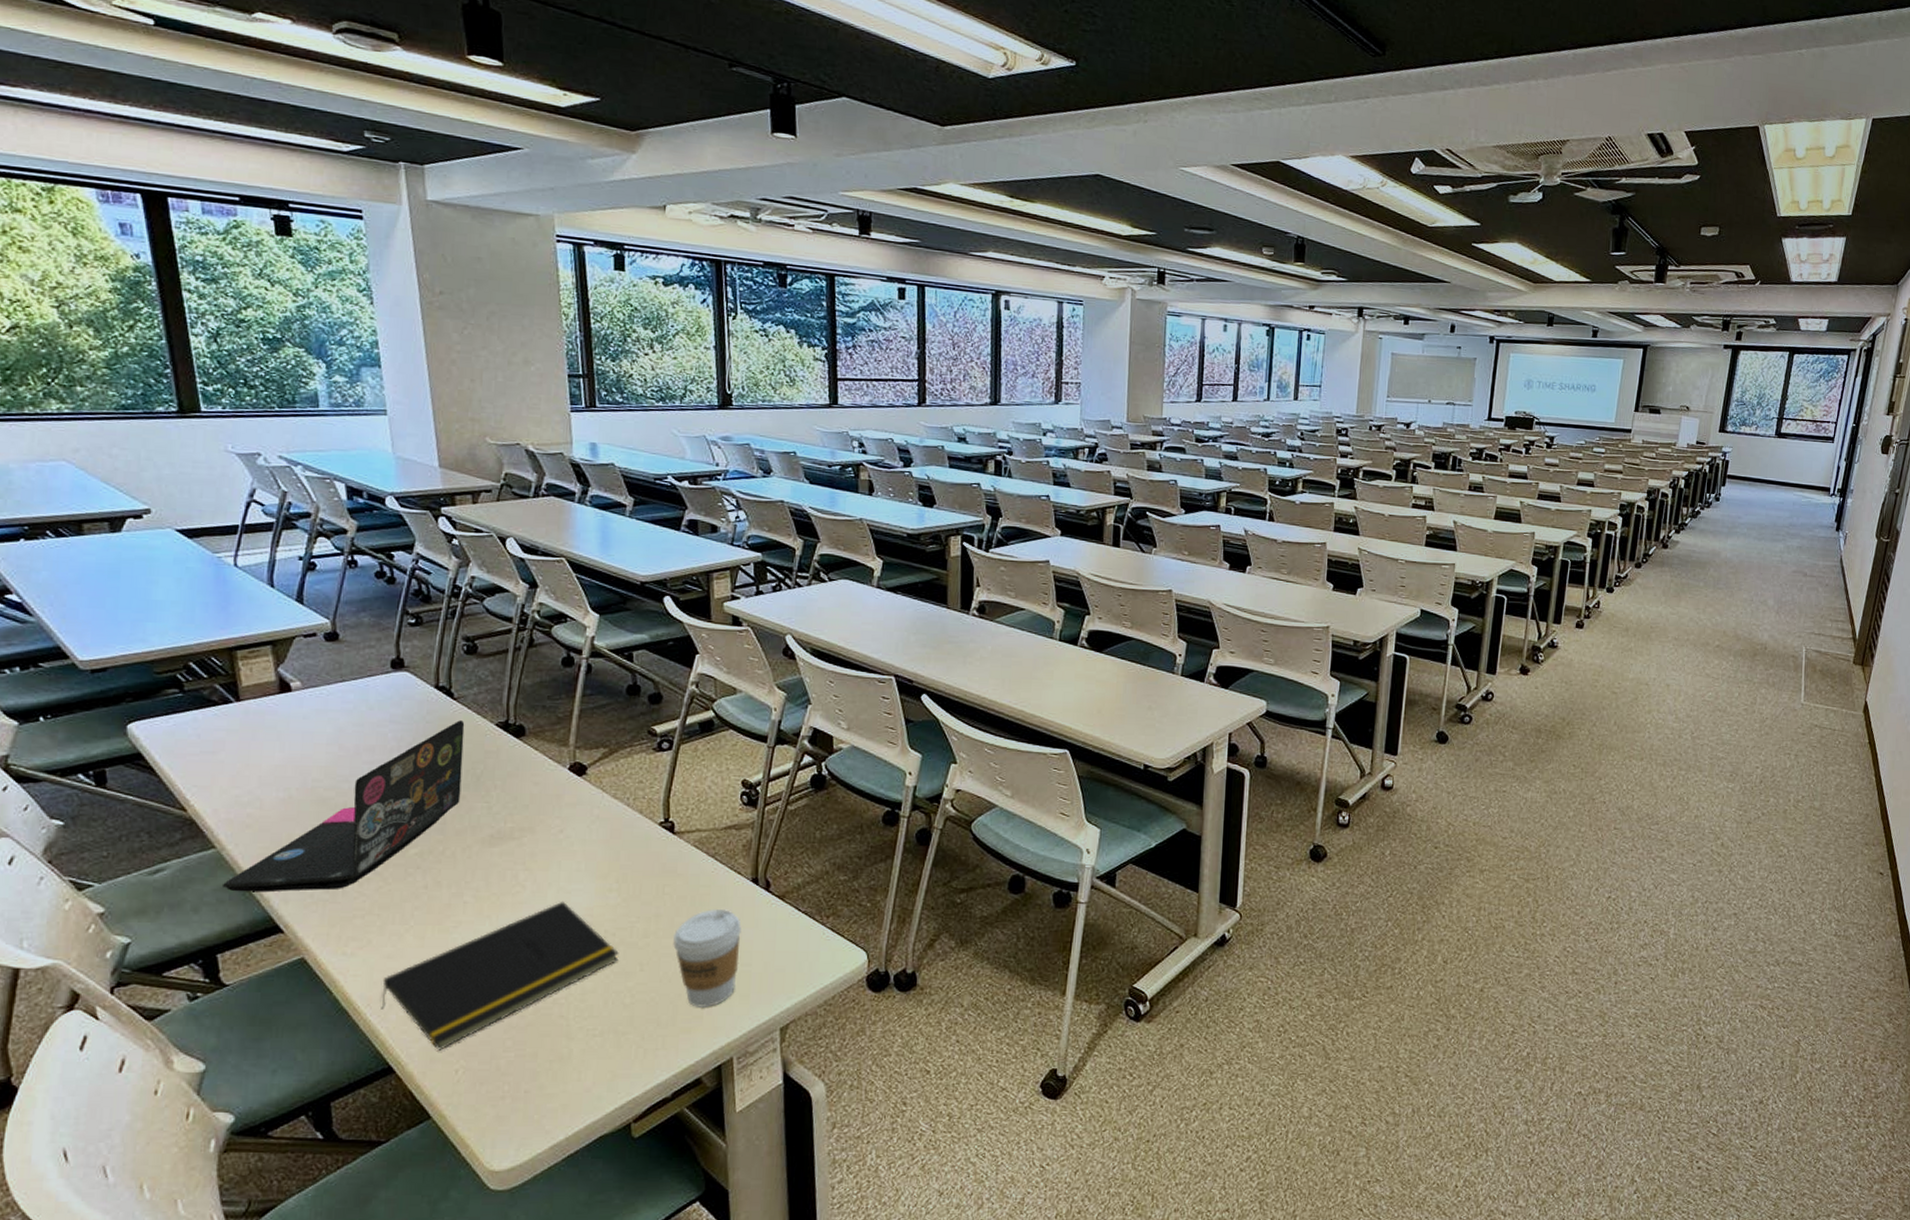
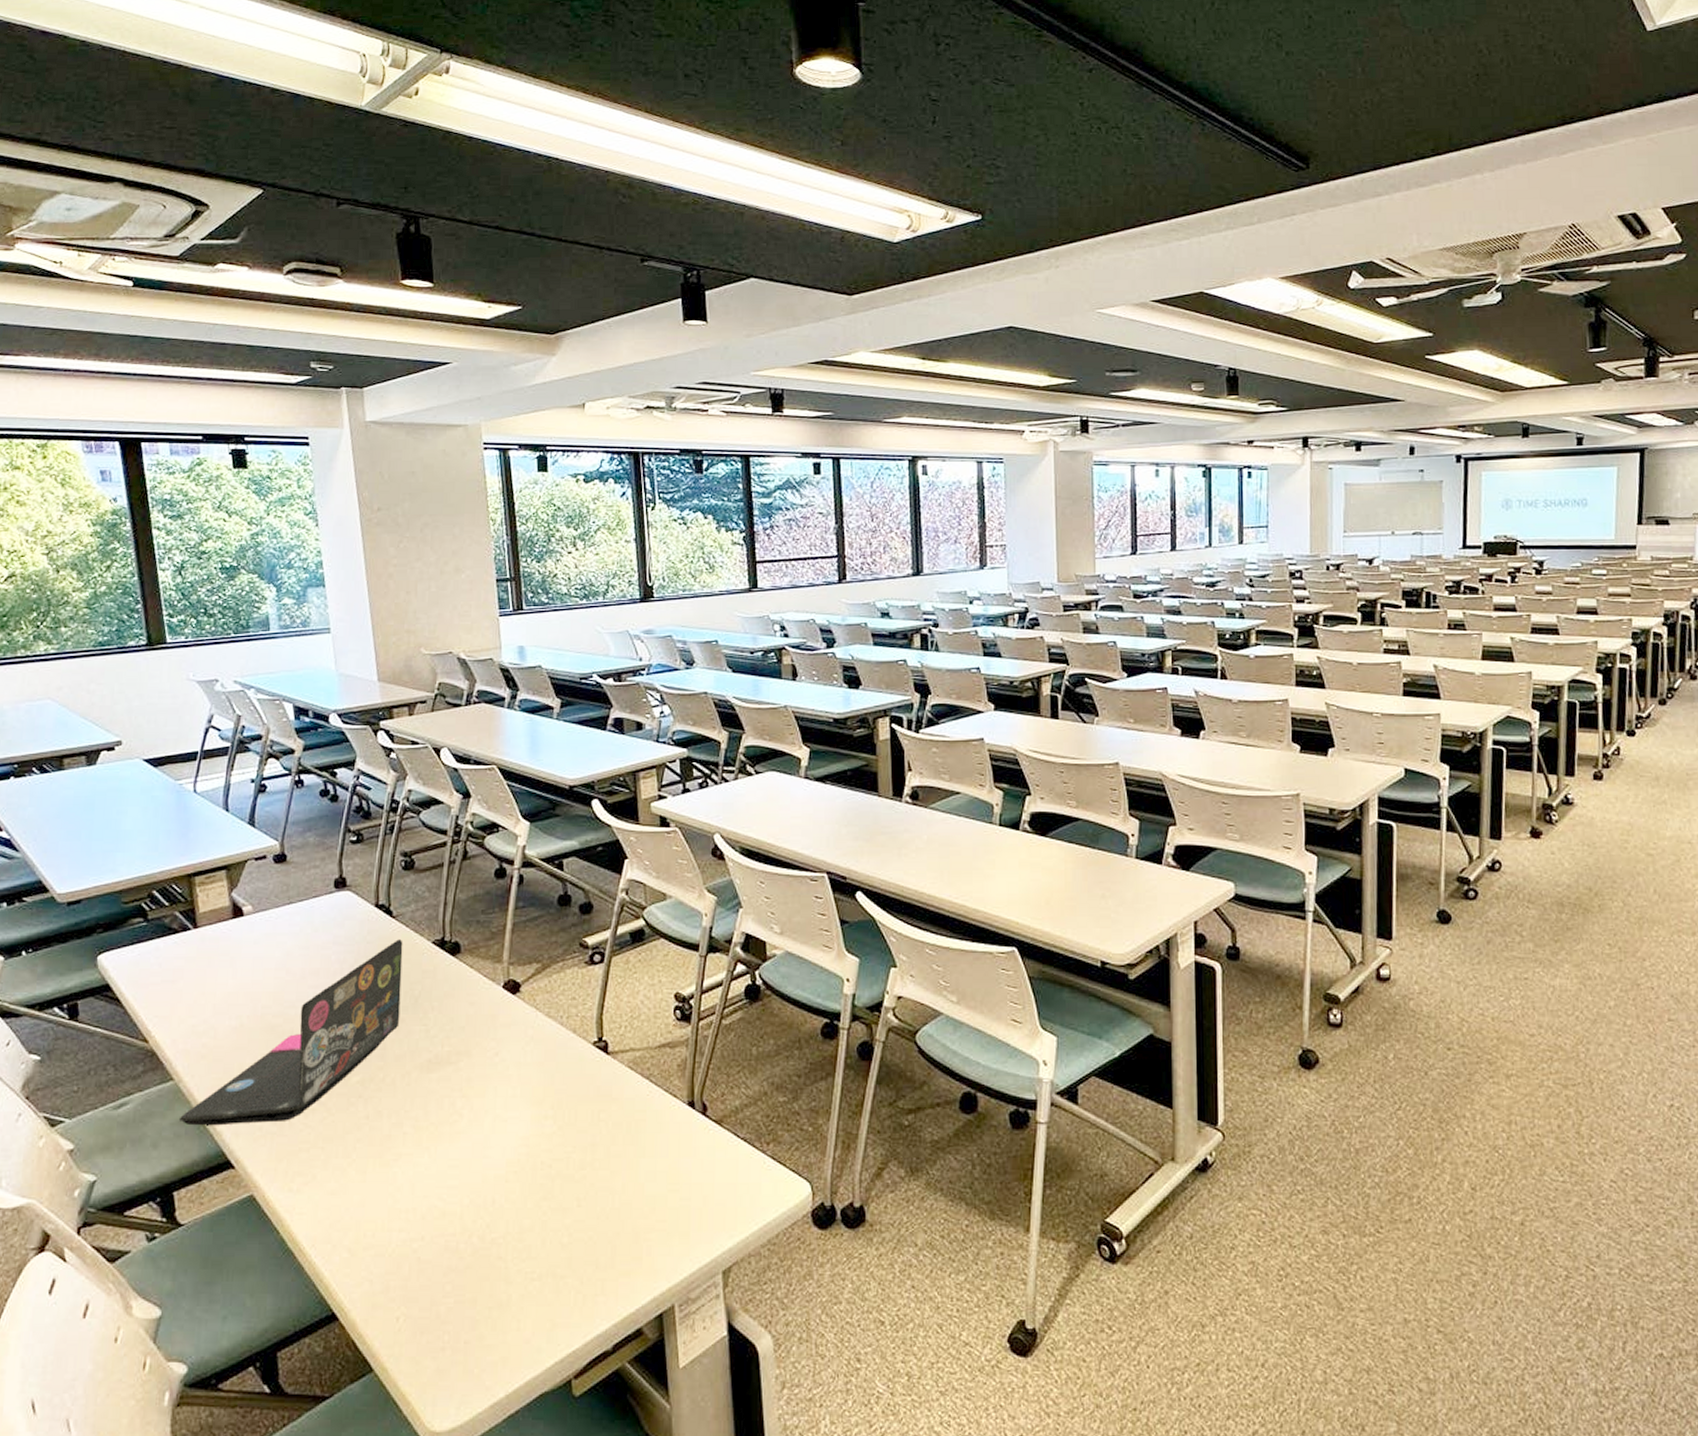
notepad: present [381,901,619,1050] -> none [325,1130,556,1296]
coffee cup: present [672,908,741,1007] -> none [609,1135,679,1247]

